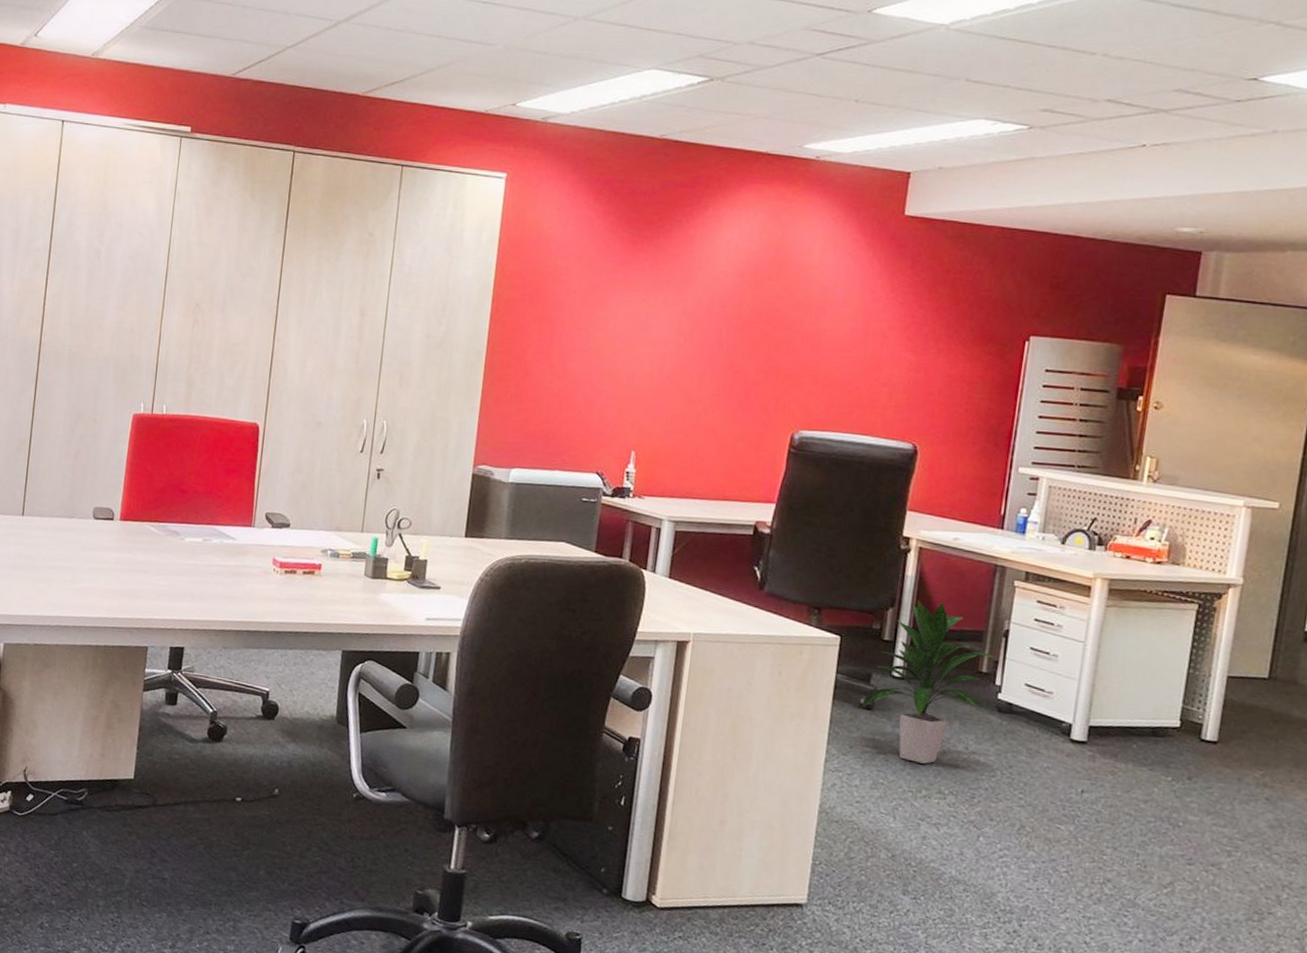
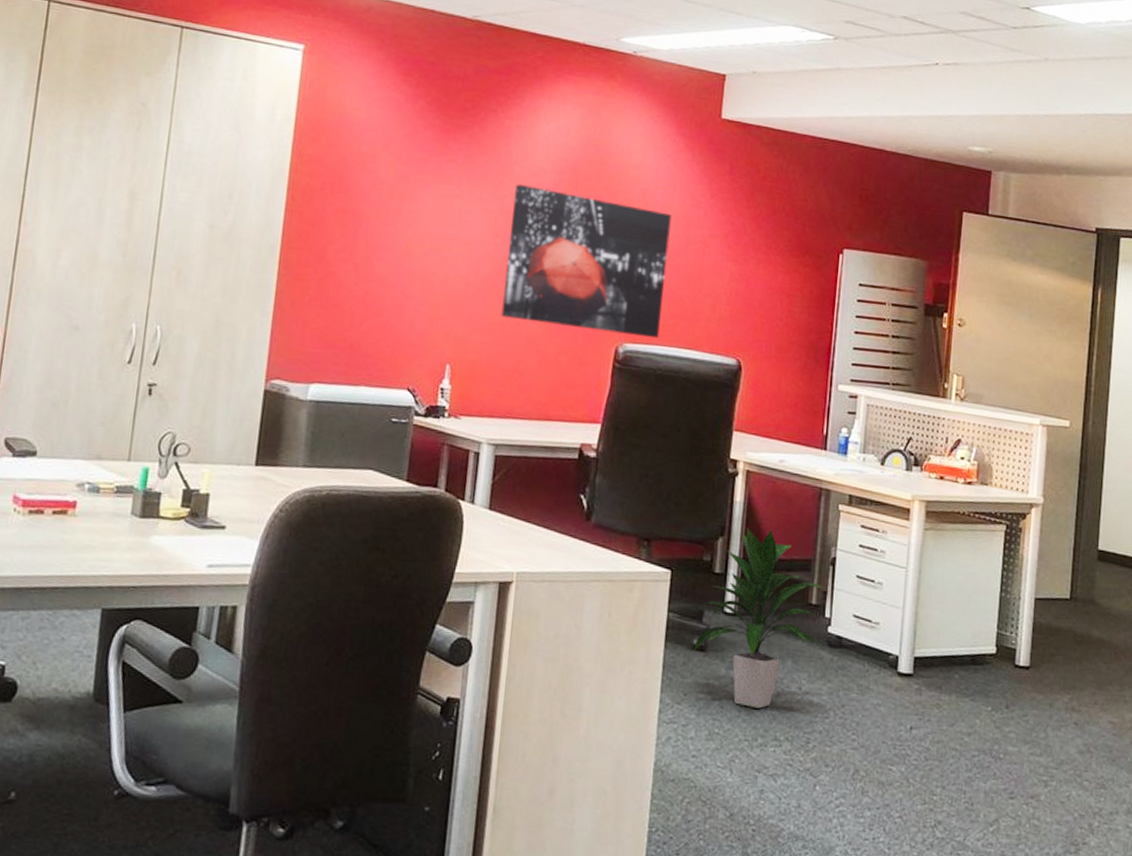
wall art: none [682,288,851,426] -> present [501,184,672,339]

